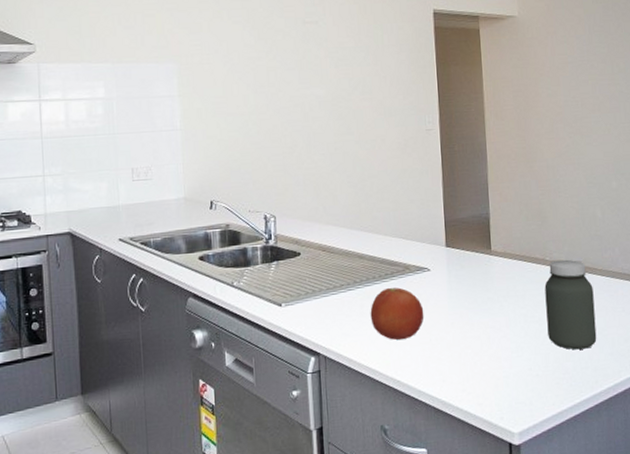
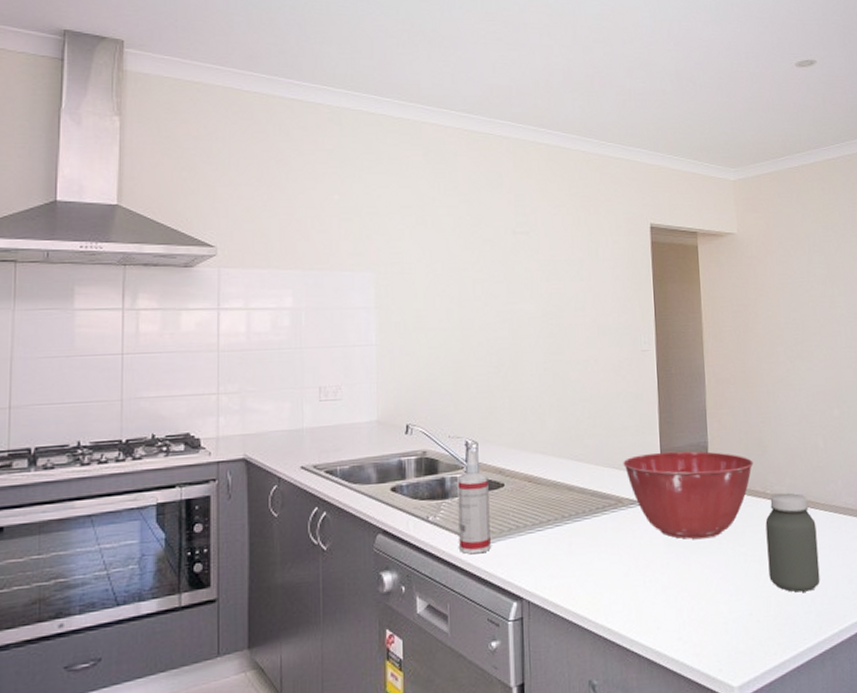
spray bottle: none [258,223,290,315] -> present [457,451,491,555]
fruit: present [370,287,424,340] -> none [579,523,638,582]
mixing bowl: none [410,222,533,302] -> present [623,451,753,539]

